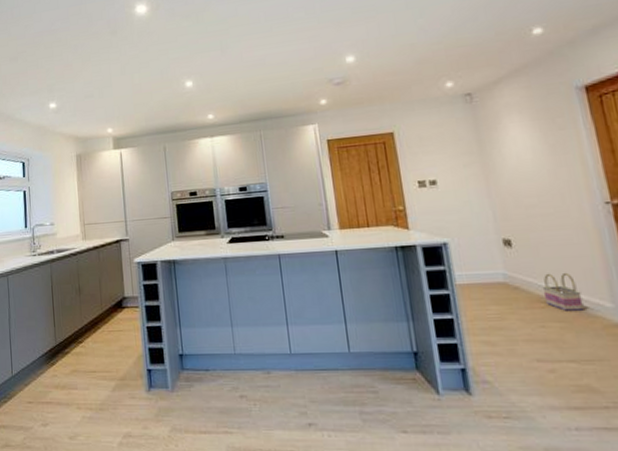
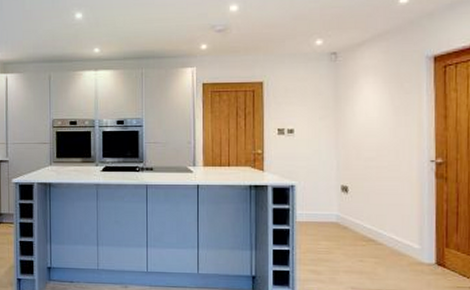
basket: present [542,272,584,311] -> none [366,217,397,250]

